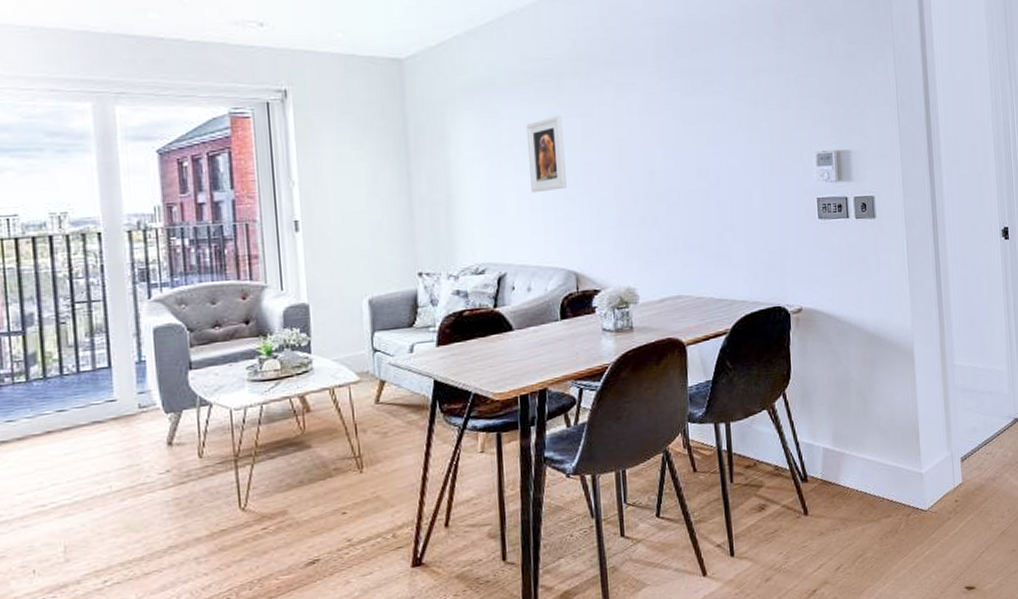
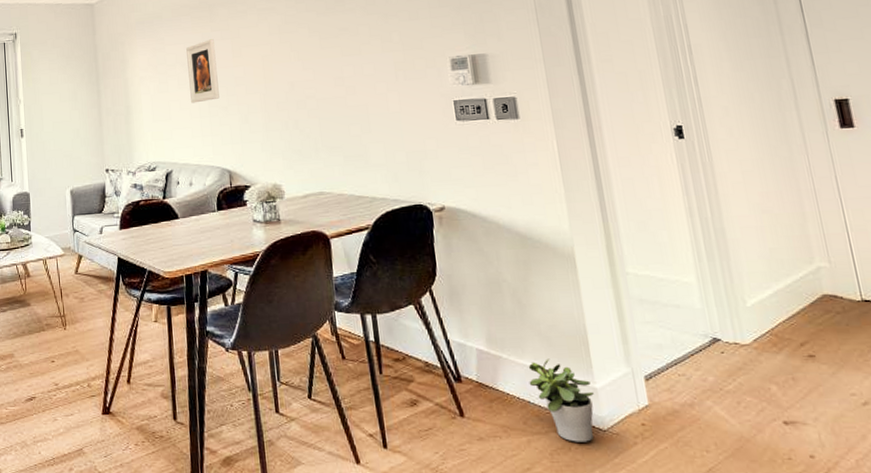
potted plant: none [867,450,920,525] -> present [528,358,595,442]

